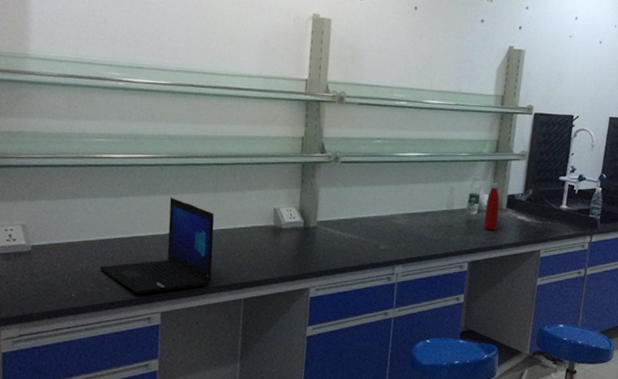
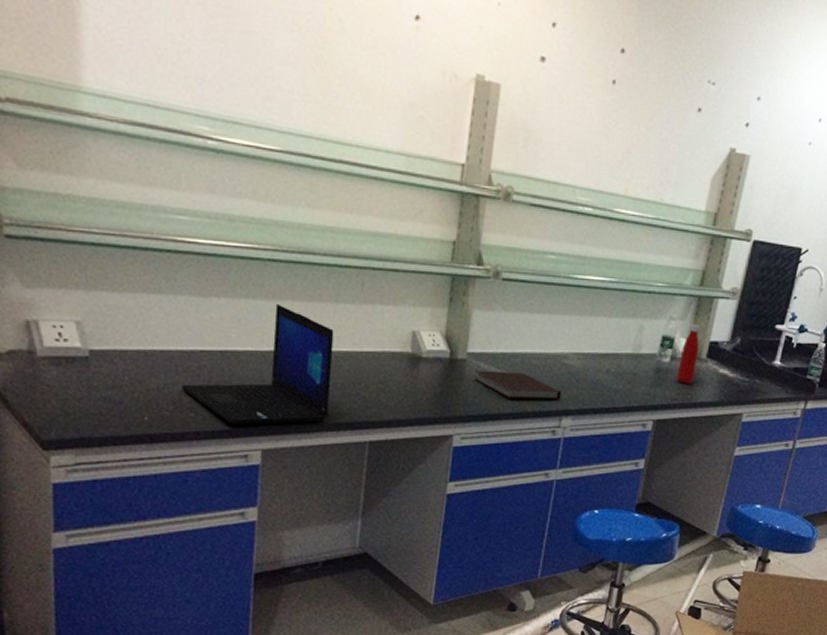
notebook: none [324,233,393,255] -> present [474,370,561,400]

